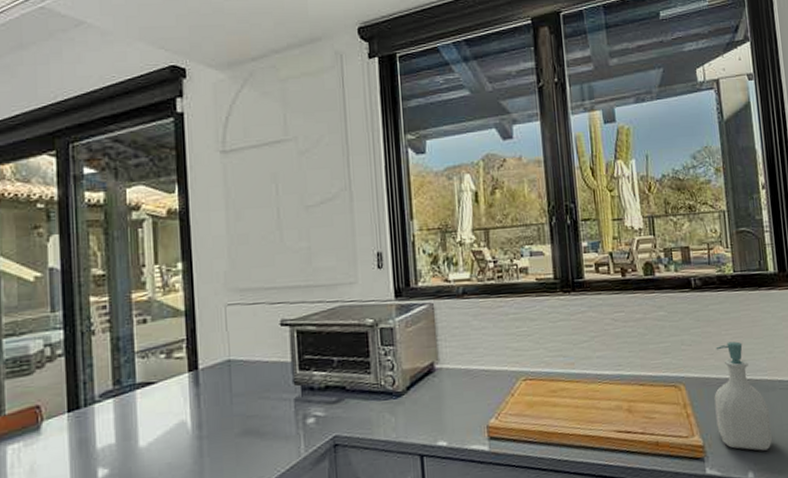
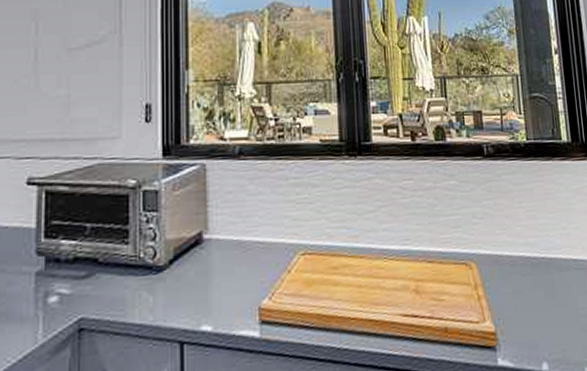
soap bottle: present [714,341,772,451] -> none [506,215,567,339]

